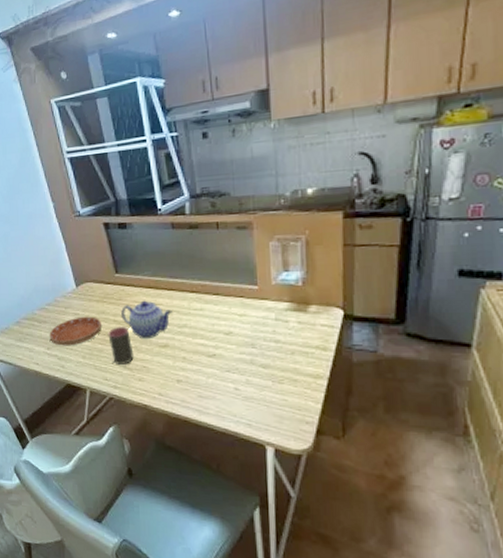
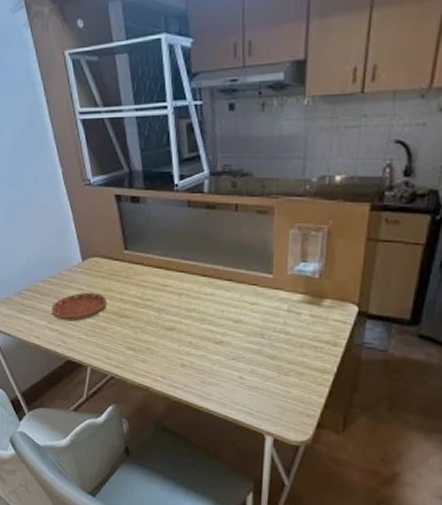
cup: present [108,327,134,365] -> none [113,306,138,345]
teapot: present [121,300,172,339] -> none [128,280,182,321]

